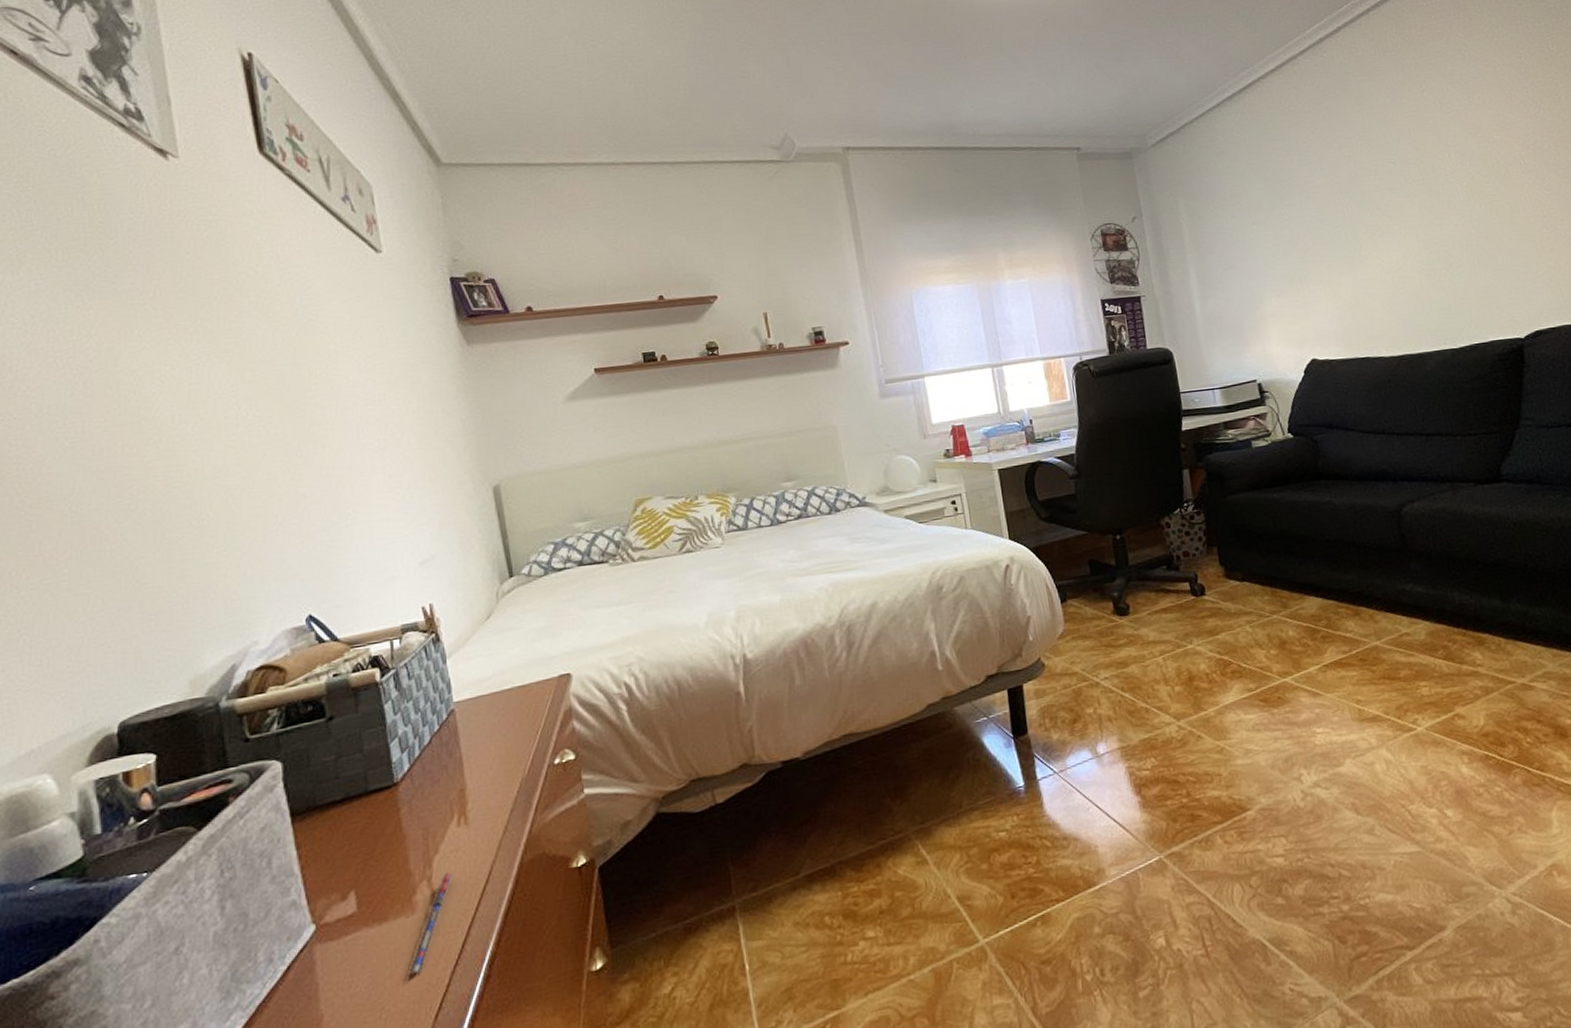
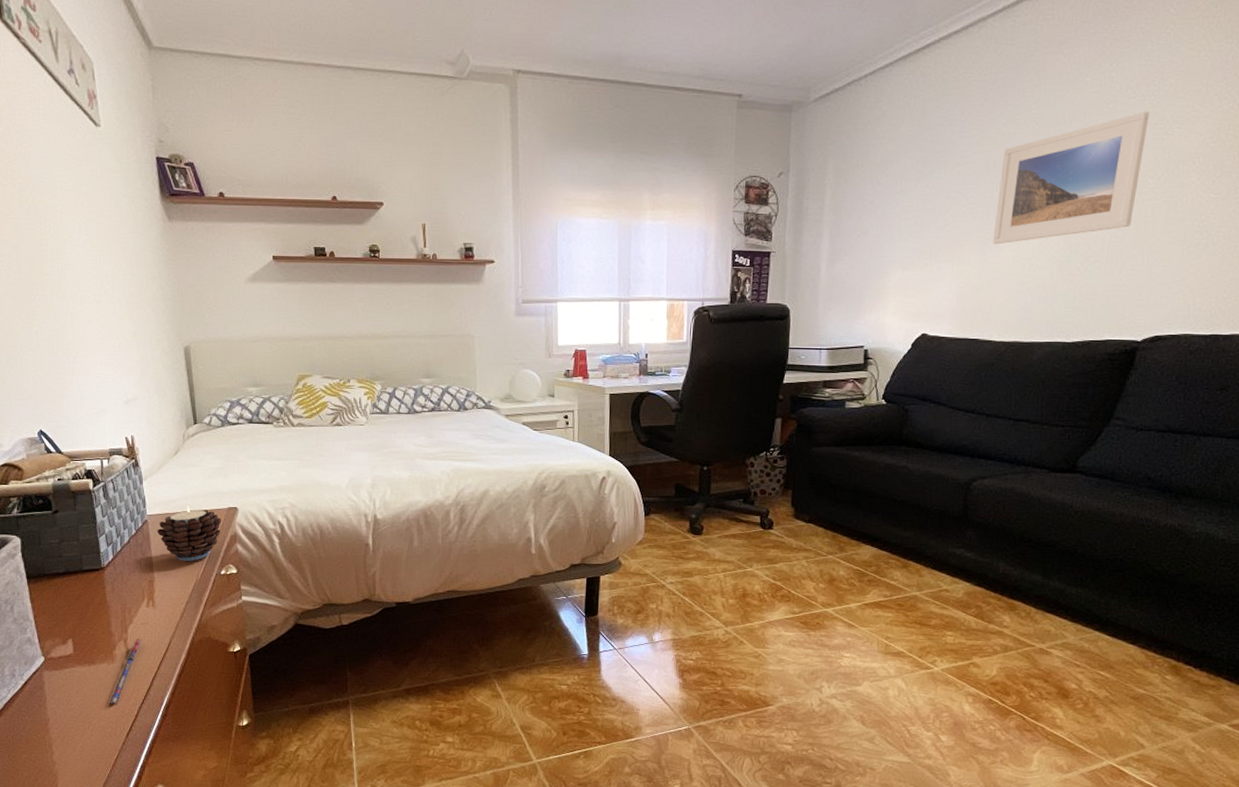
candle: none [467,681,551,756] -> present [157,506,221,562]
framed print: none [1344,123,1482,262] -> present [992,111,1150,245]

